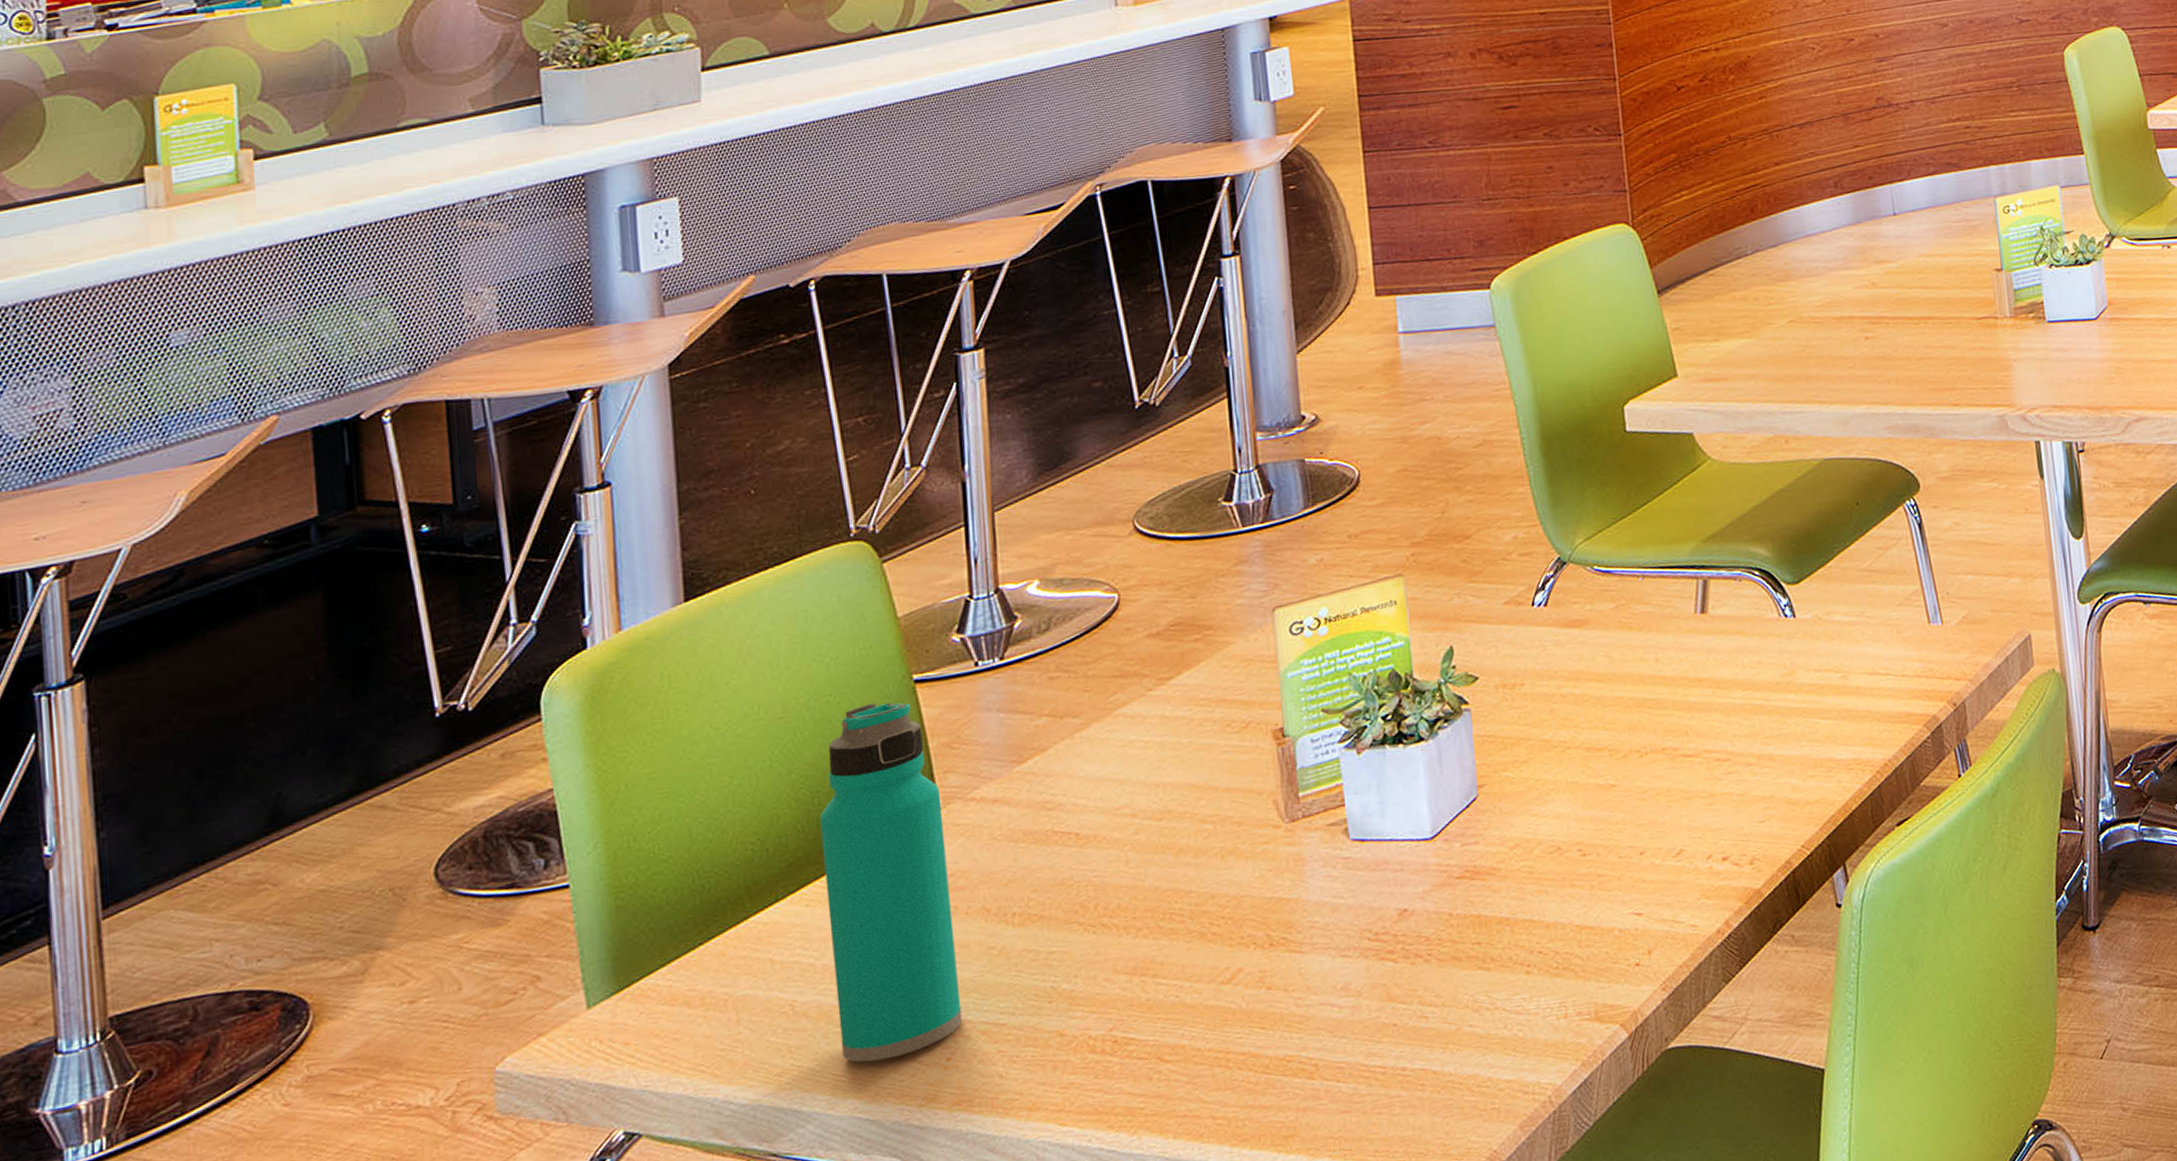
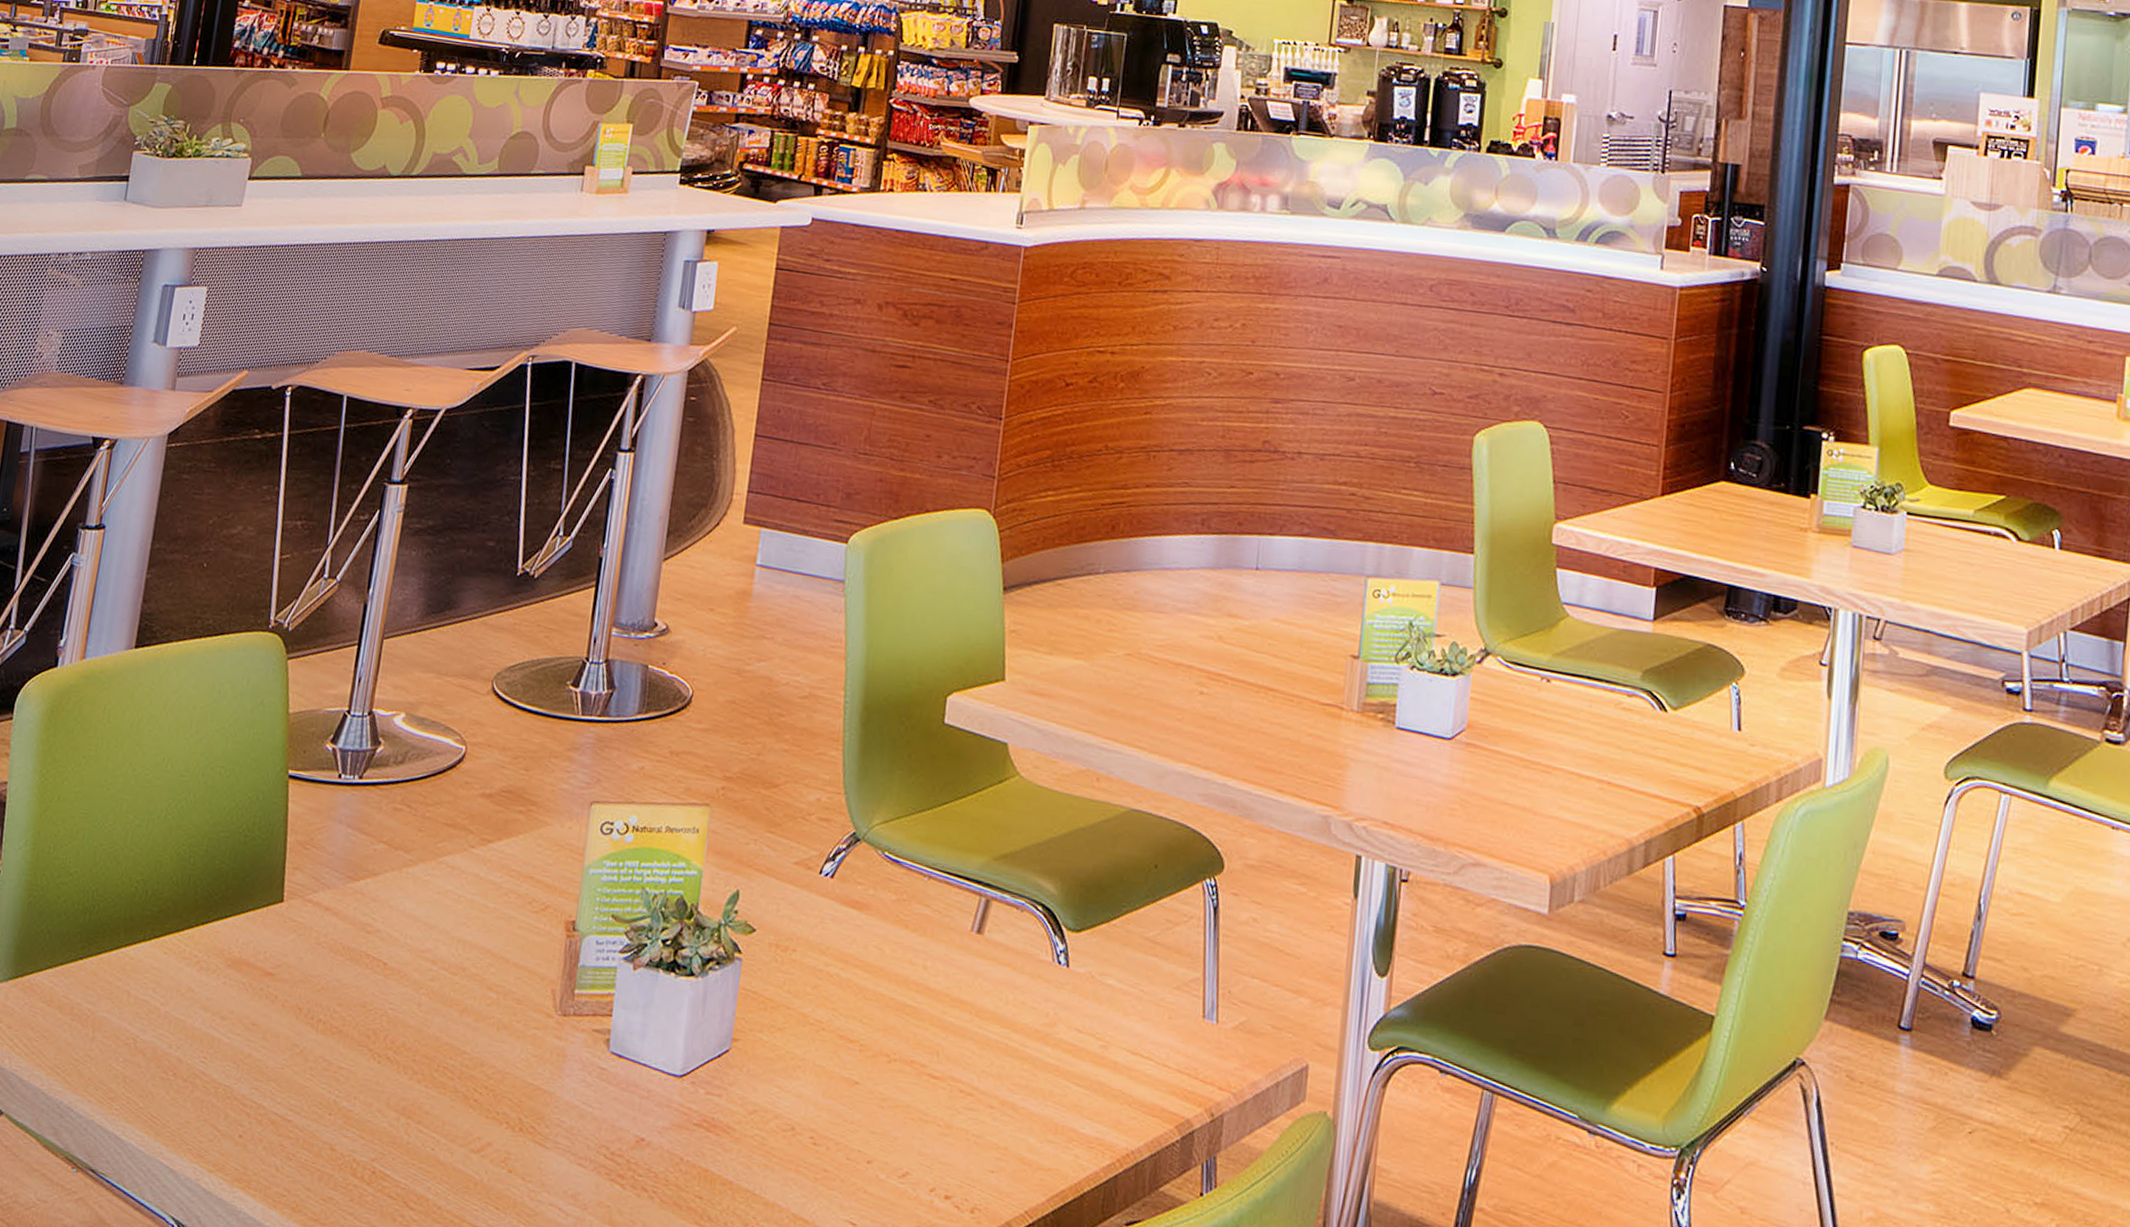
water bottle: present [819,702,963,1063] -> none [162,785,287,1119]

